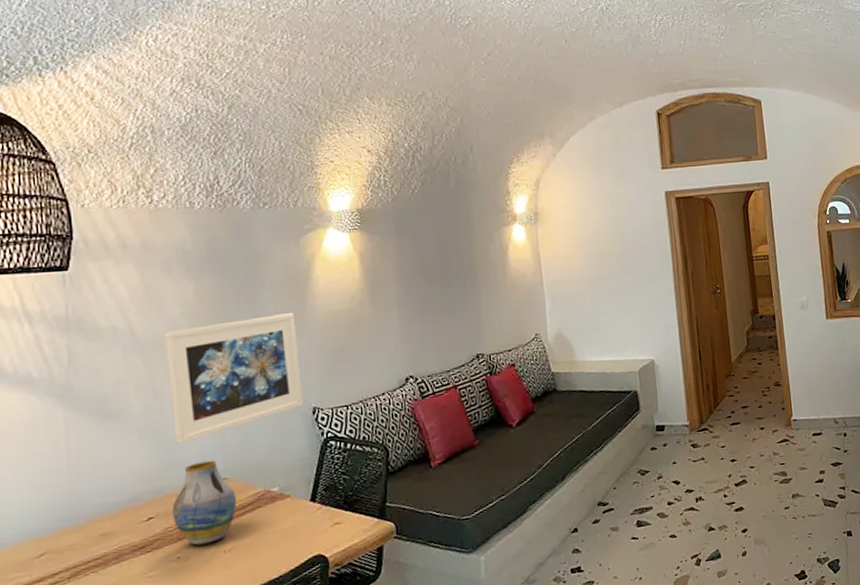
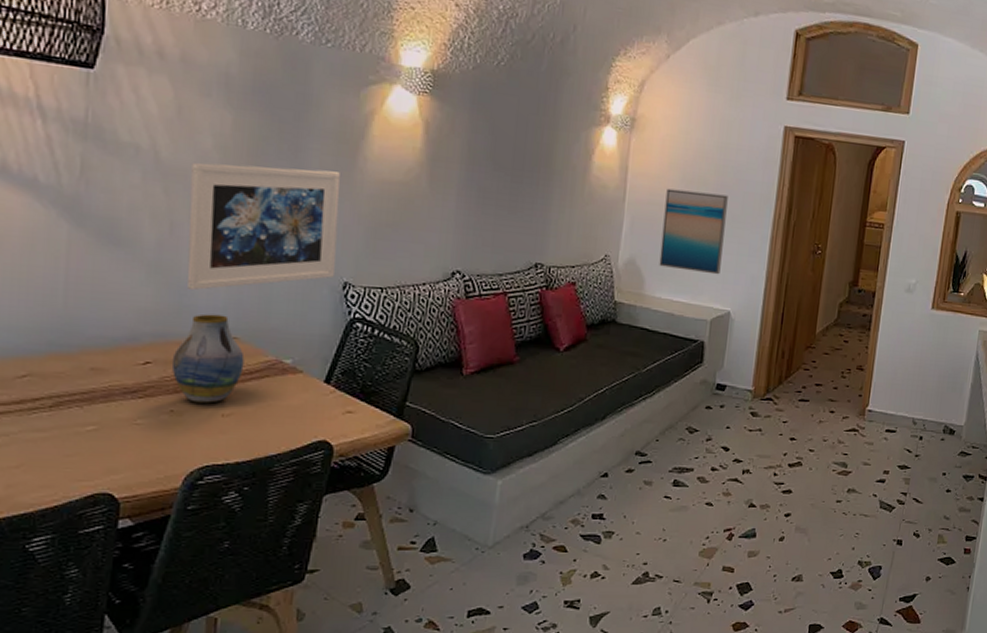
wall art: none [576,260,638,334] -> present [659,188,728,275]

